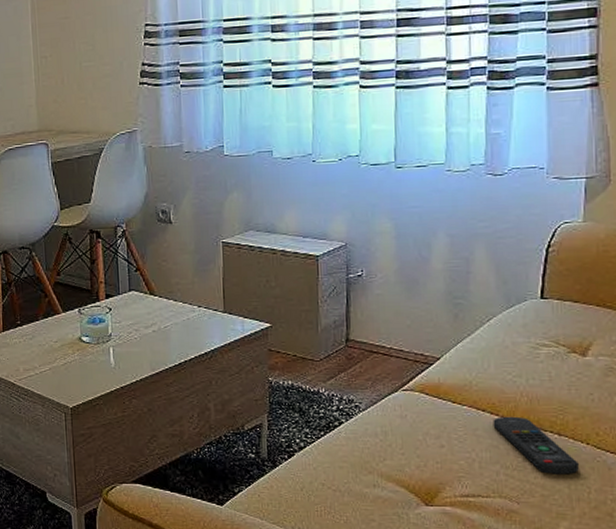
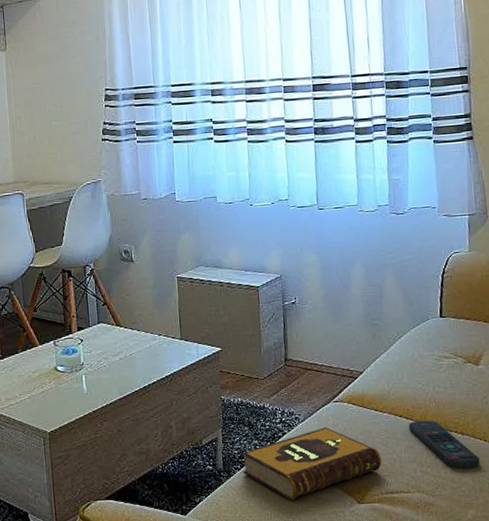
hardback book: none [289,418,457,496] -> present [241,427,382,500]

